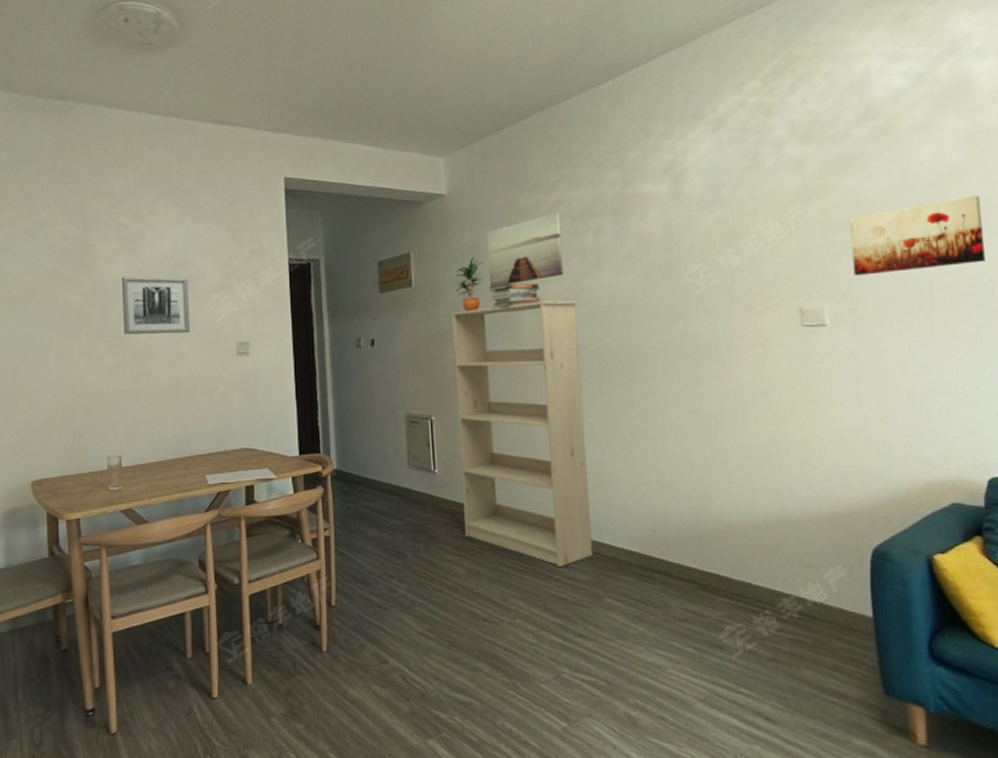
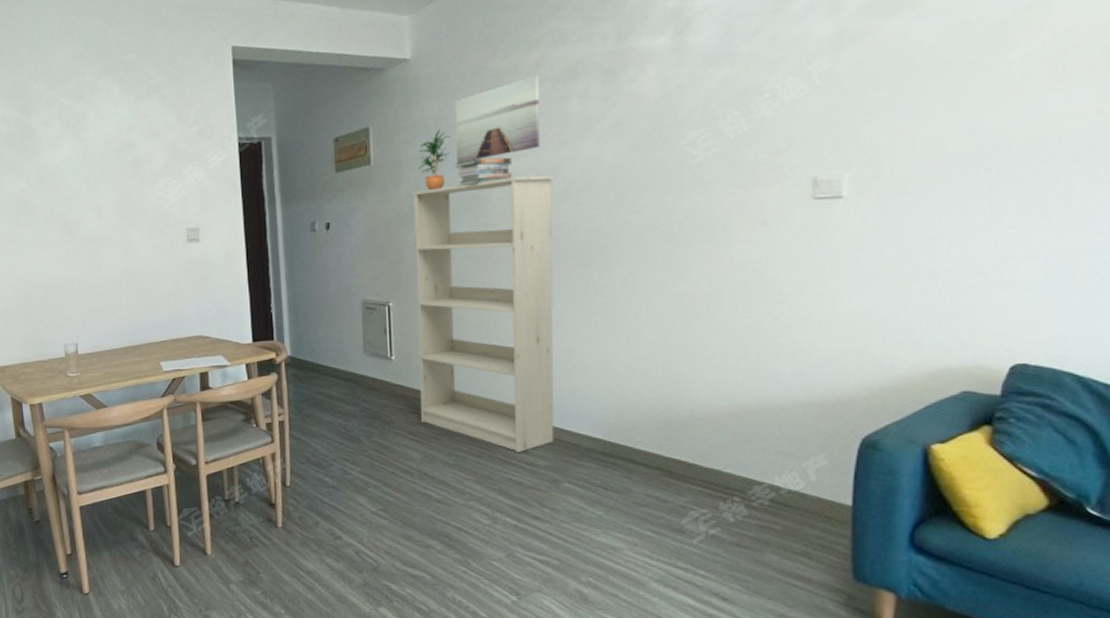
wall art: present [121,276,191,335] -> none [66,161,139,223]
wall art: present [849,195,986,276] -> none [885,34,1062,139]

